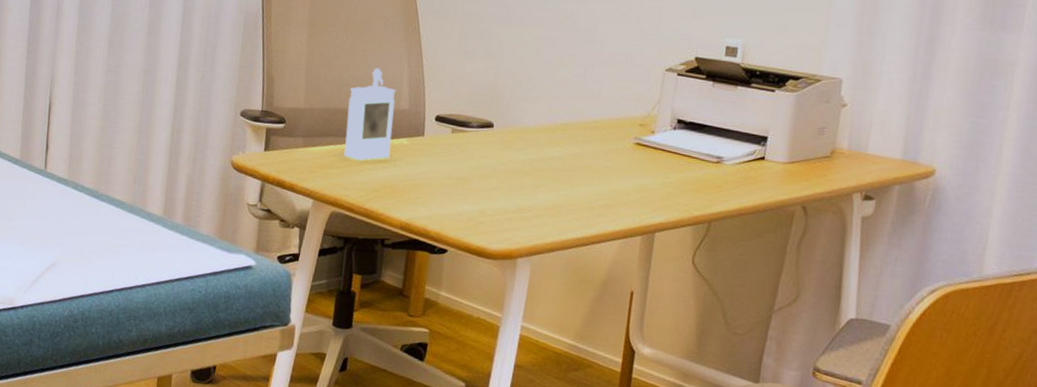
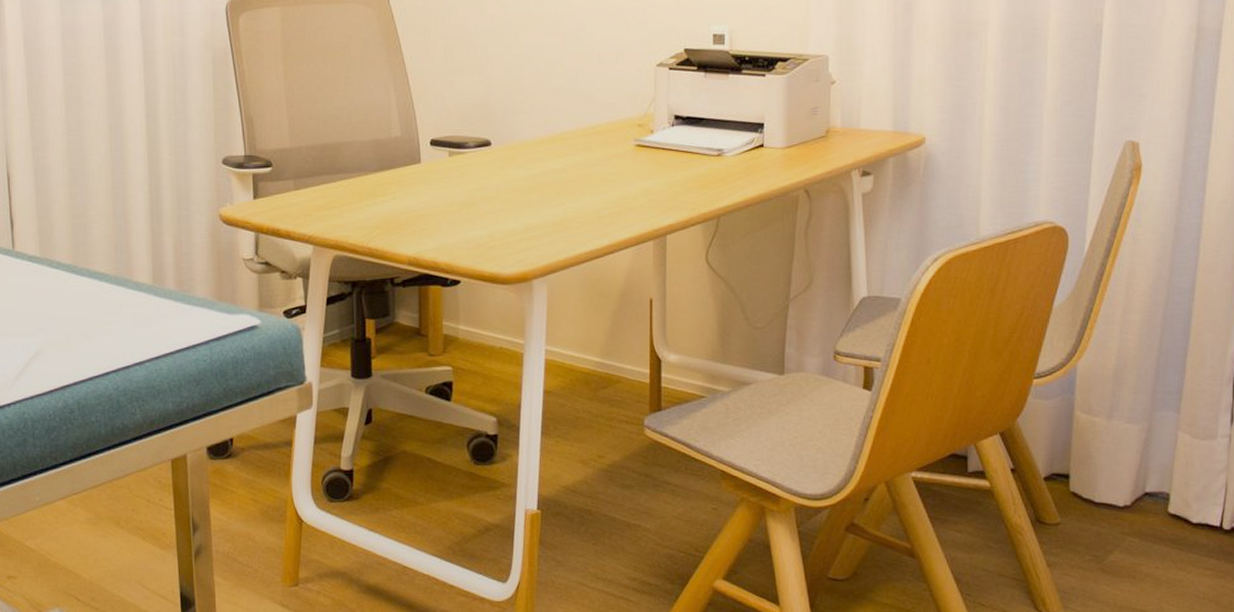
tissue box: present [344,67,396,161] -> none [337,95,388,197]

